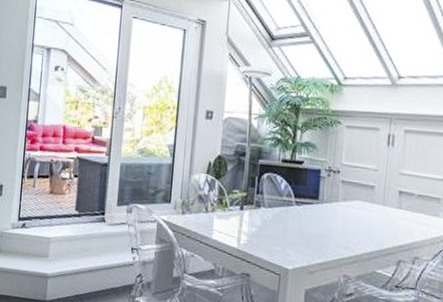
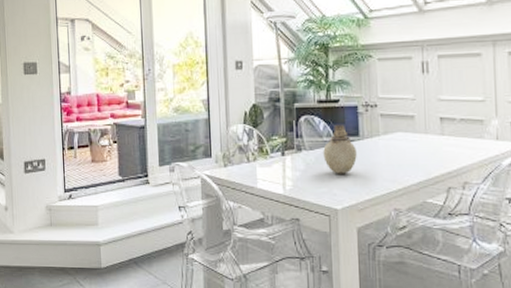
vase: none [281,186,314,236] -> present [323,125,357,174]

